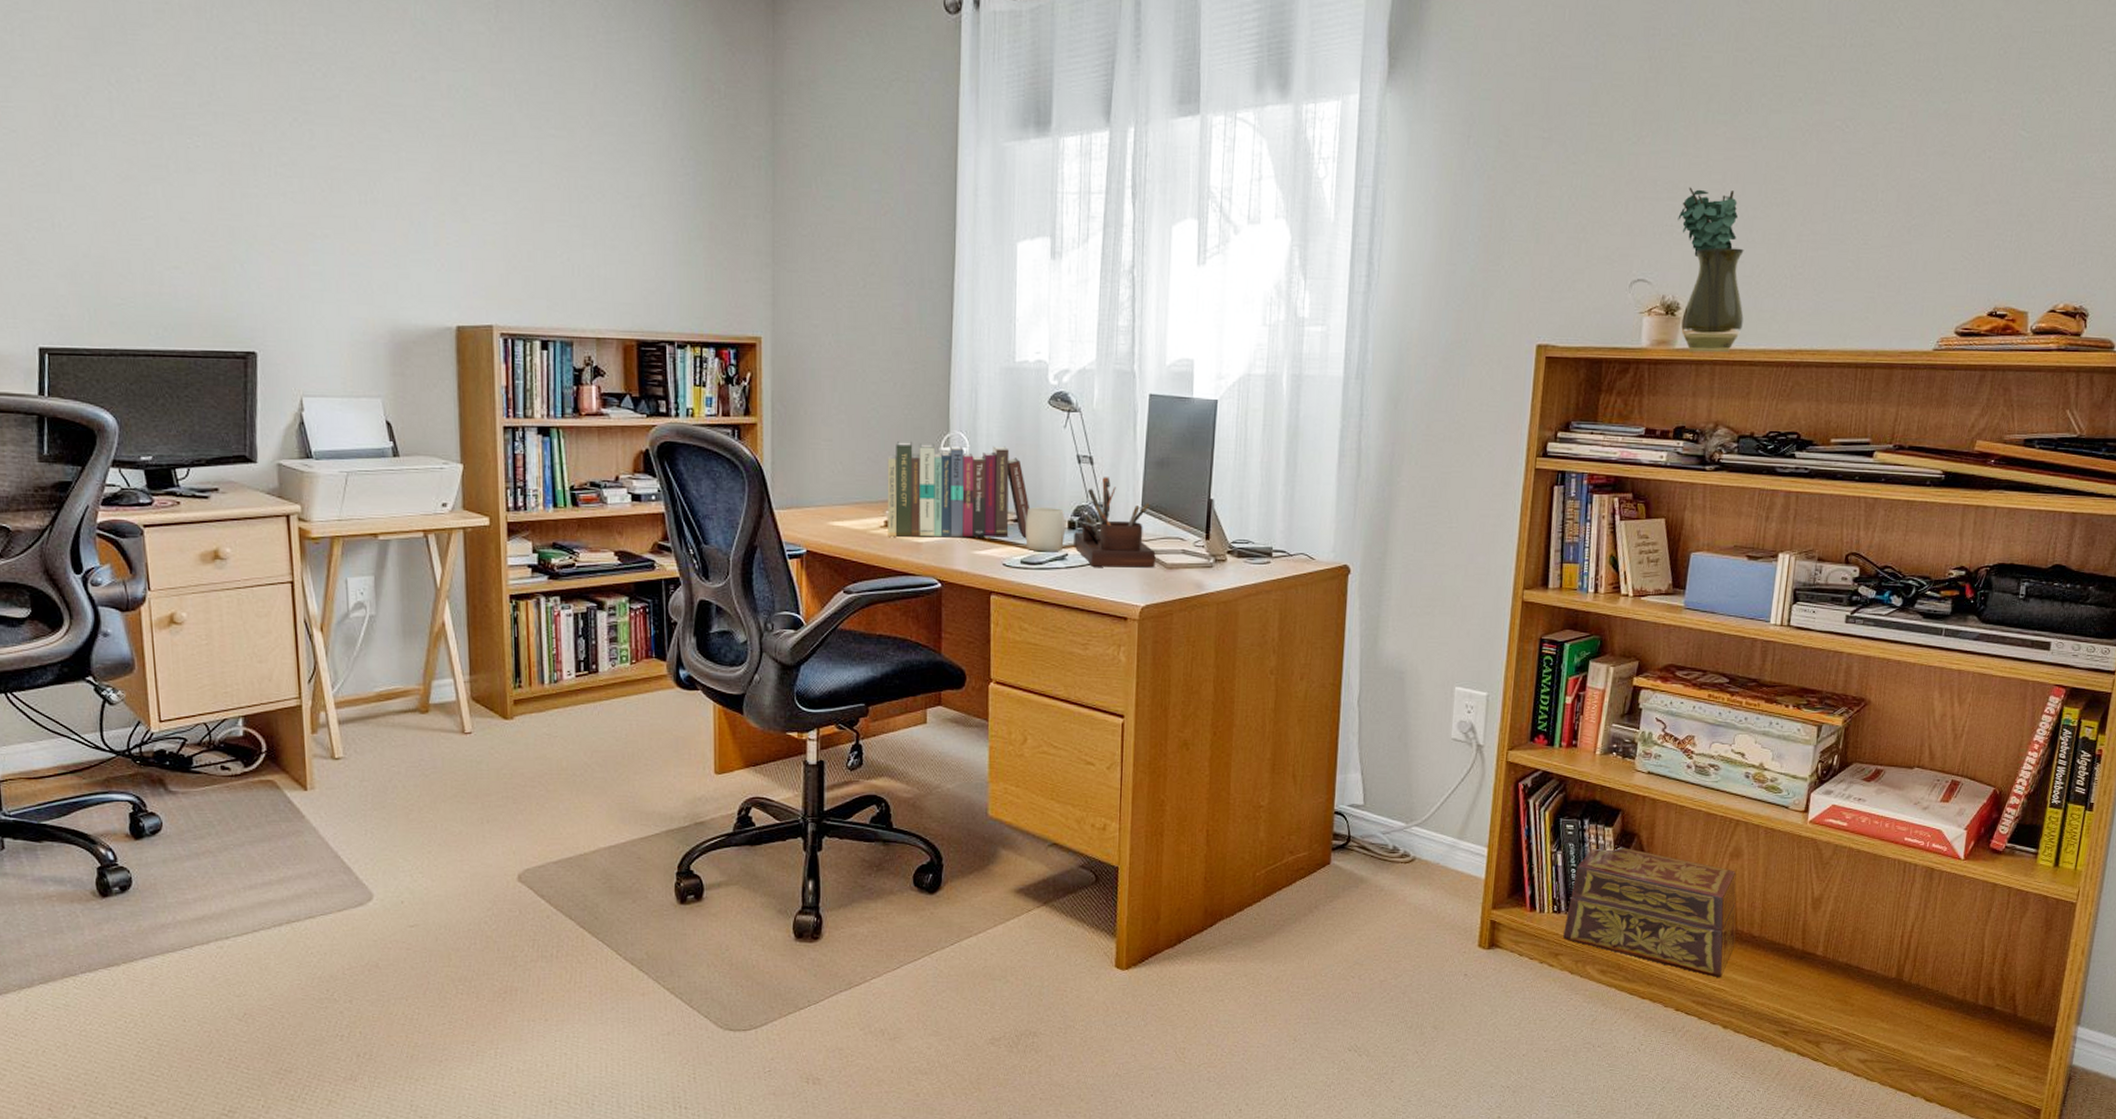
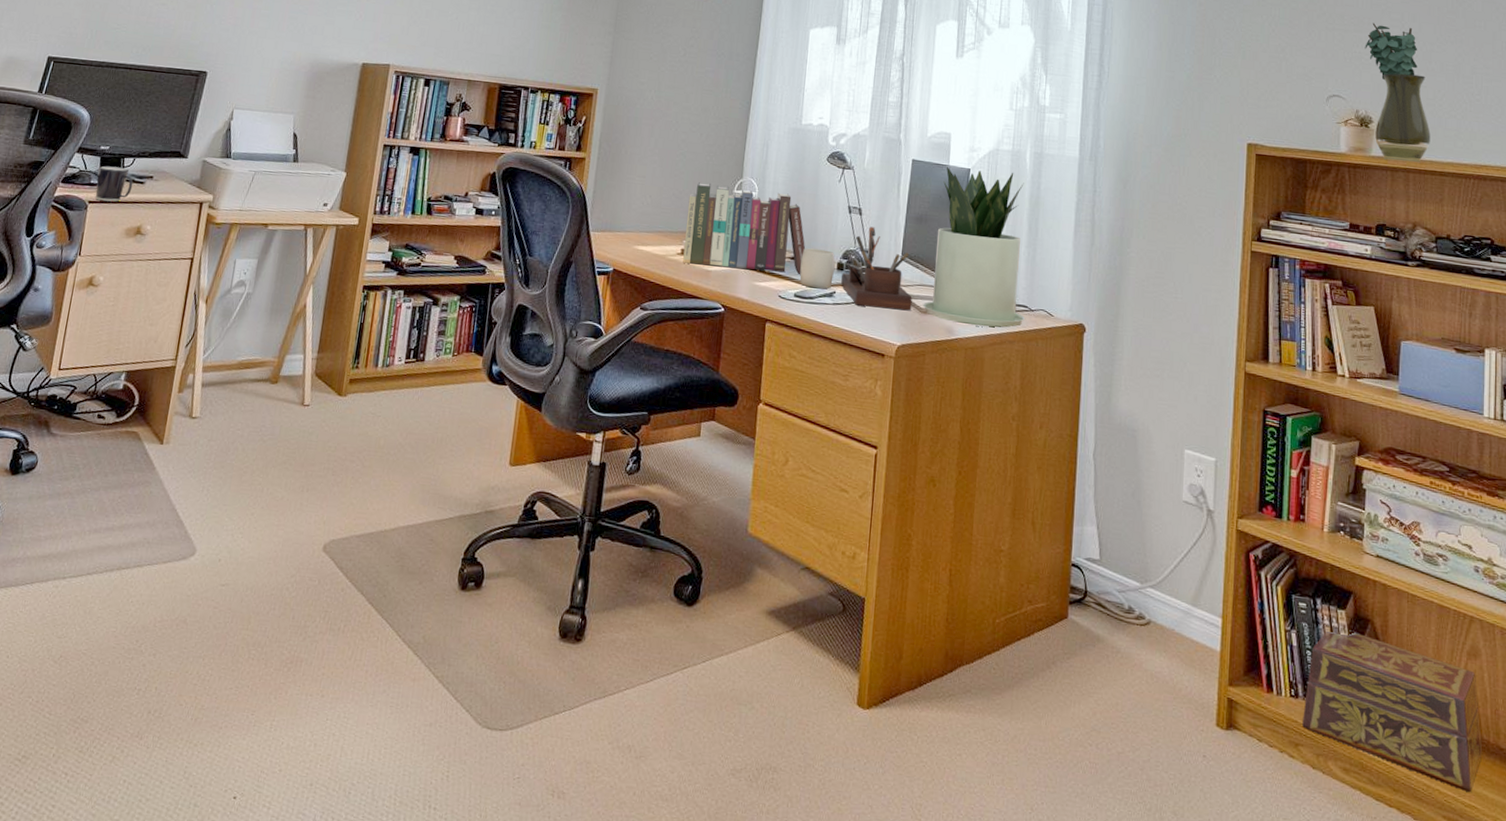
mug: none [145,480,195,524] -> present [94,166,134,202]
planter: none [1168,400,1284,578] -> present [923,167,1026,328]

